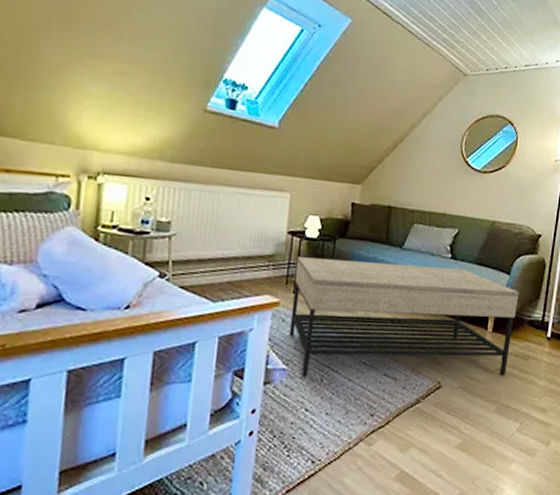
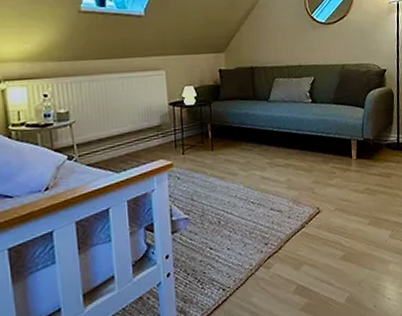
coffee table: present [289,257,519,377] -> none [180,110,375,223]

